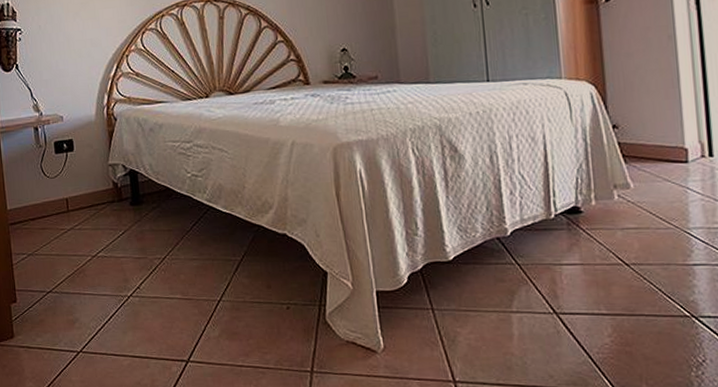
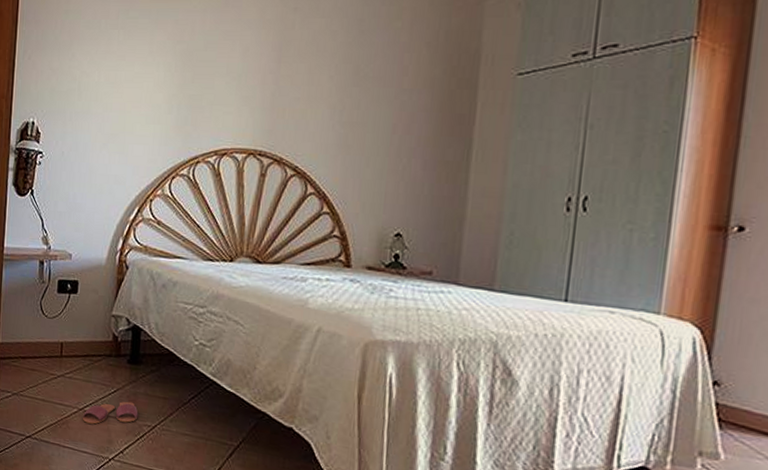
slippers: none [97,240,148,268] -> present [82,401,139,425]

